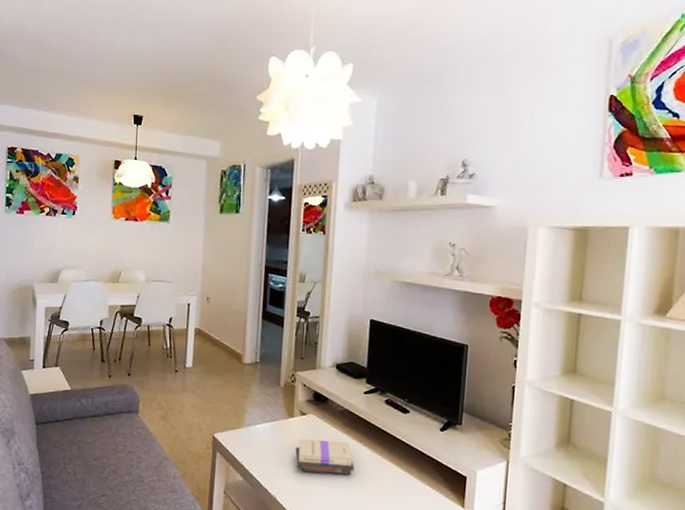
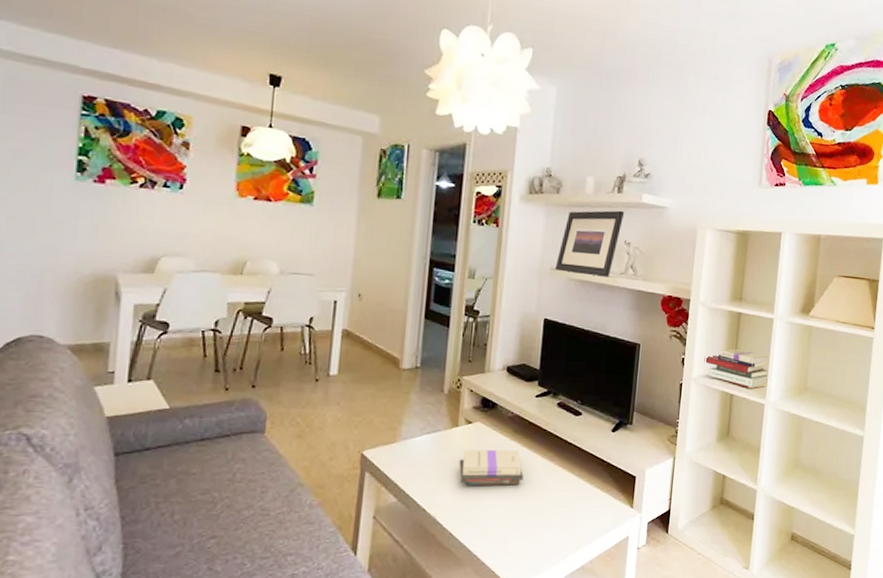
picture frame: none [379,212,449,279] -> present [554,210,625,277]
books: none [539,351,616,395] -> present [704,348,769,389]

